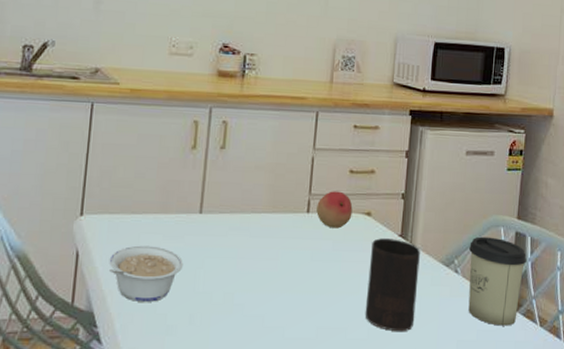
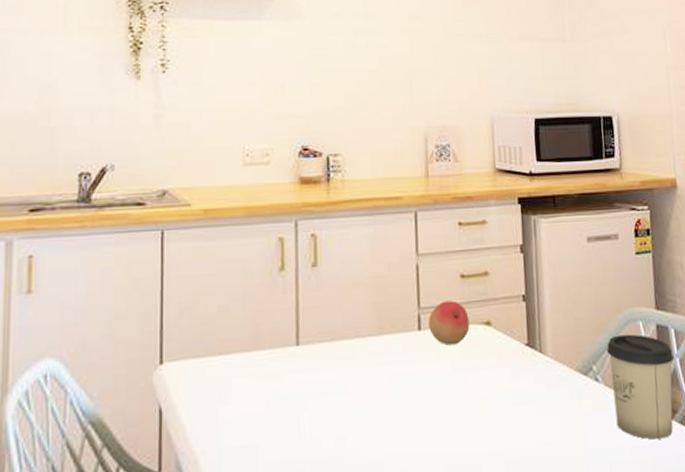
legume: present [109,245,184,302] -> none [198,390,284,461]
cup: present [365,238,420,332] -> none [496,349,558,461]

